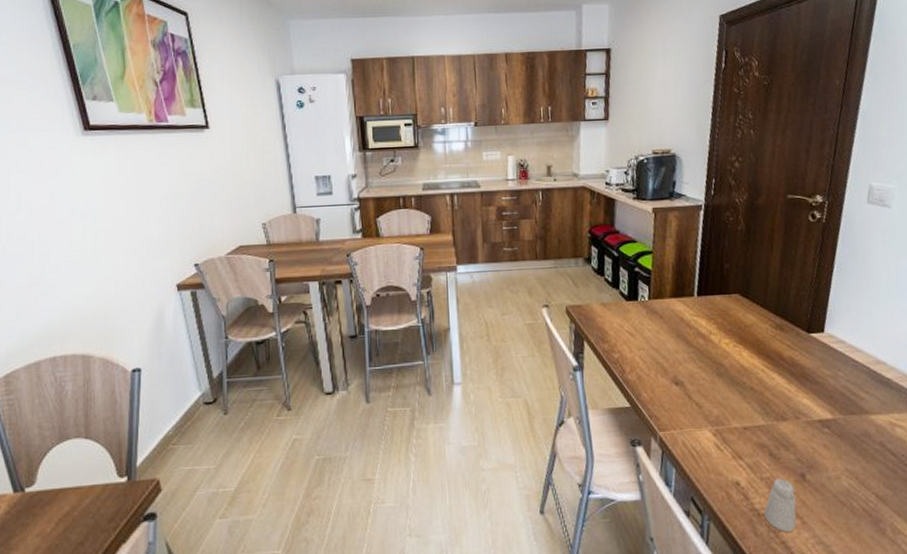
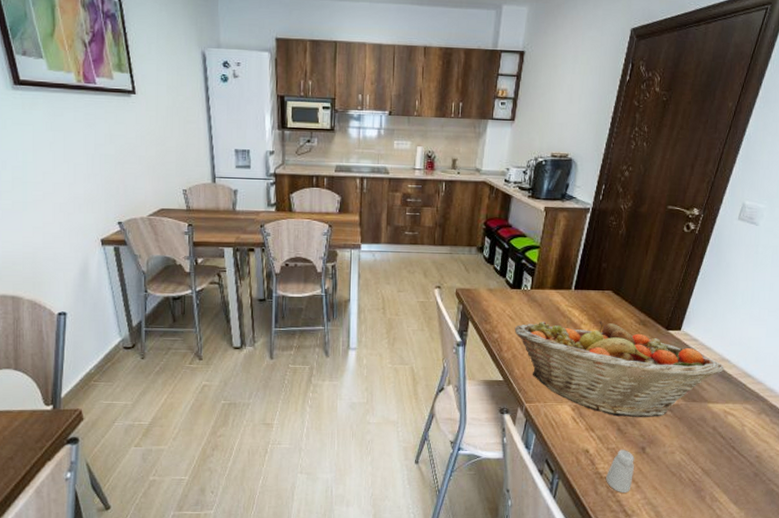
fruit basket: none [635,329,881,439] -> present [514,321,724,417]

